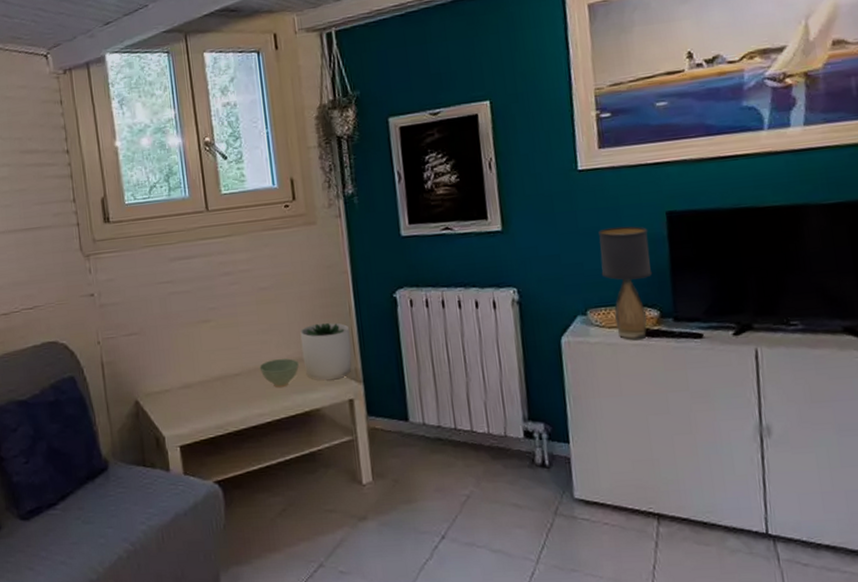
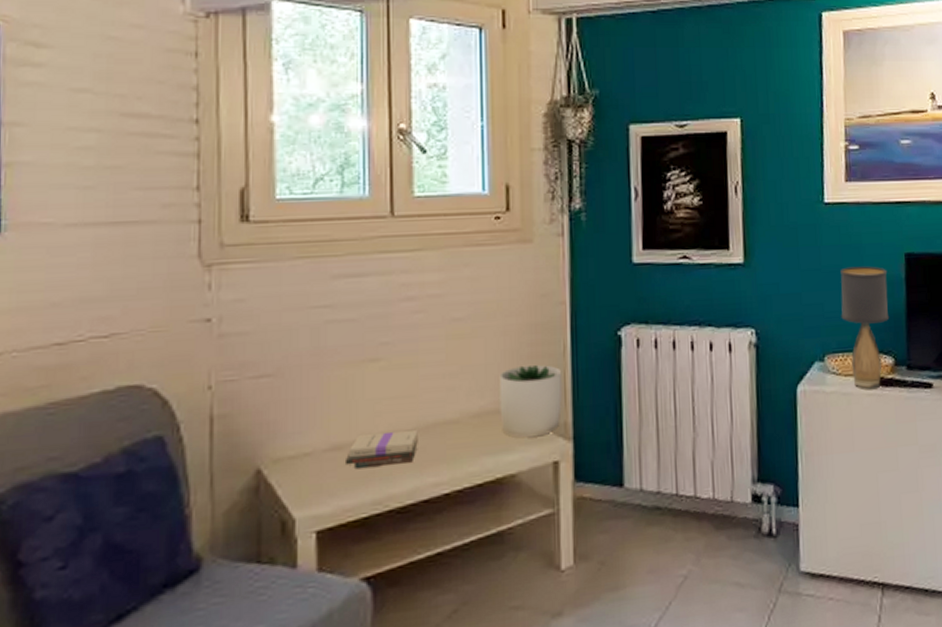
books: none [193,374,245,402] -> present [344,430,418,470]
bowl: present [259,358,300,388] -> none [441,410,495,449]

